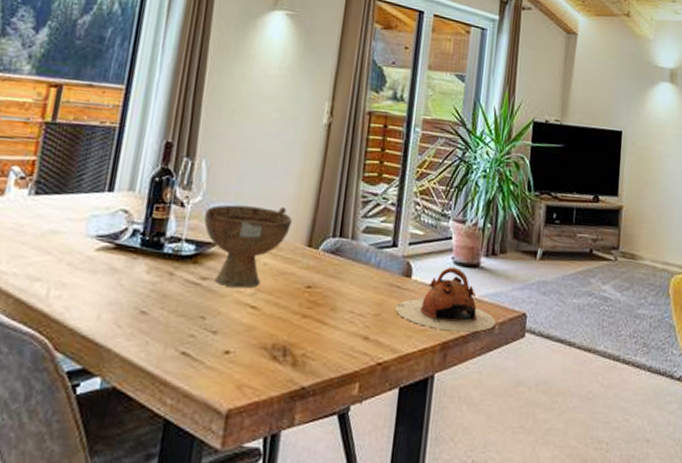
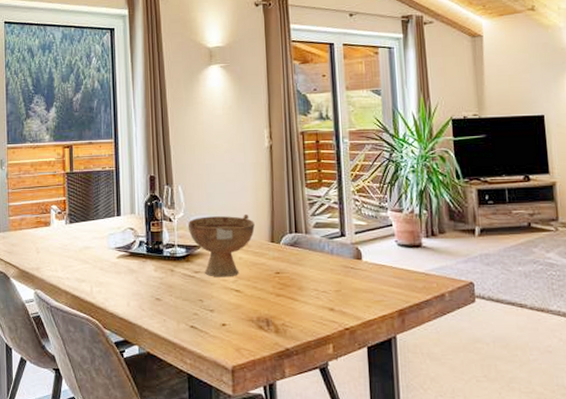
teapot: present [394,266,496,333] -> none [352,248,445,301]

